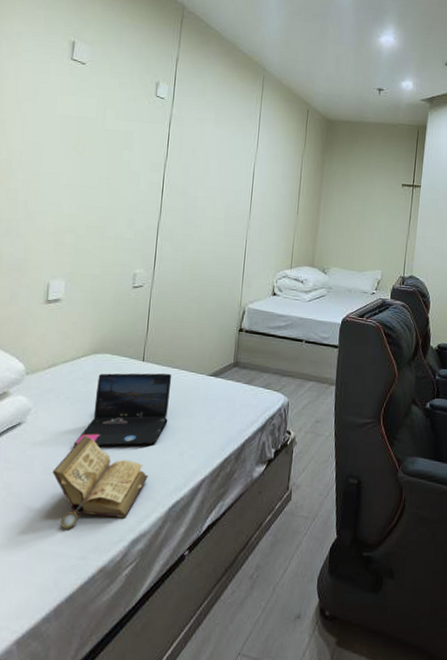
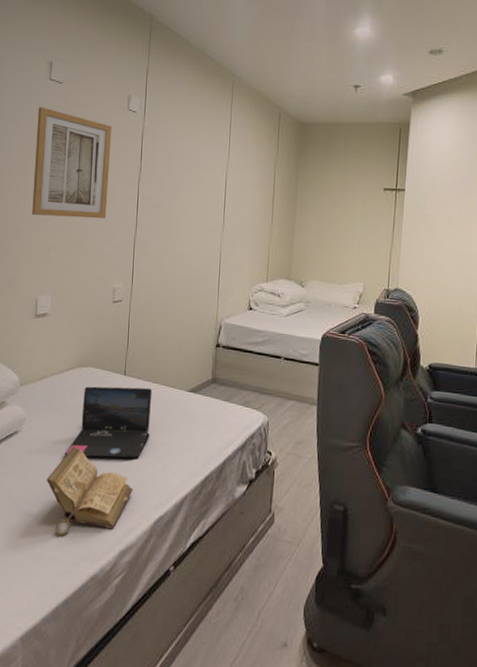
wall art: none [46,86,138,204] -> present [32,107,112,219]

